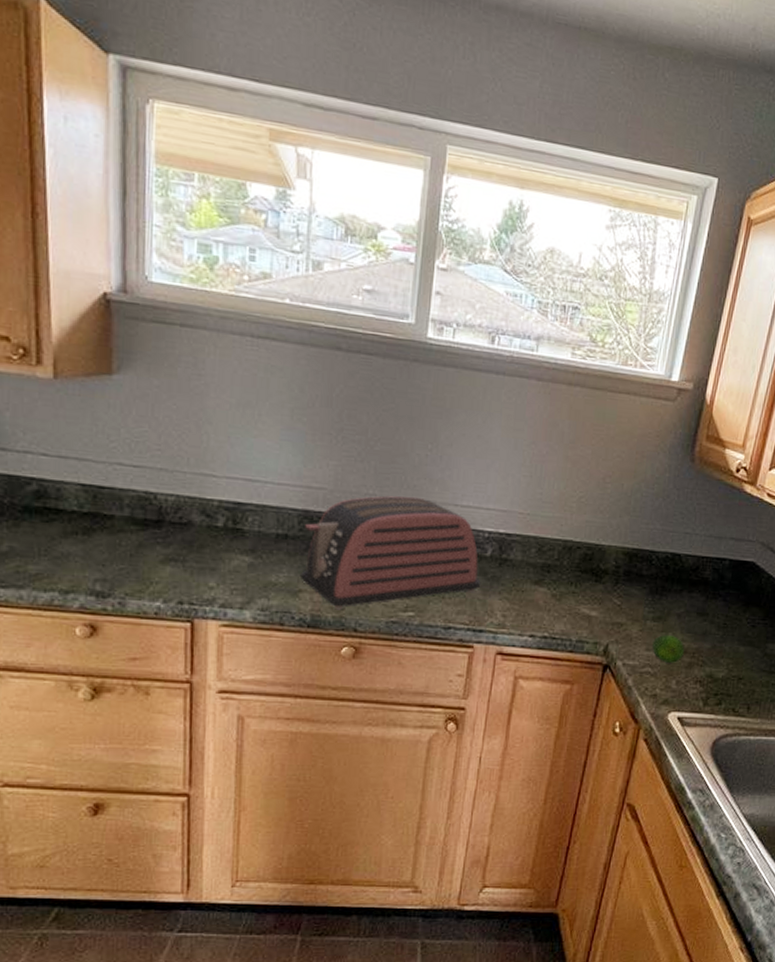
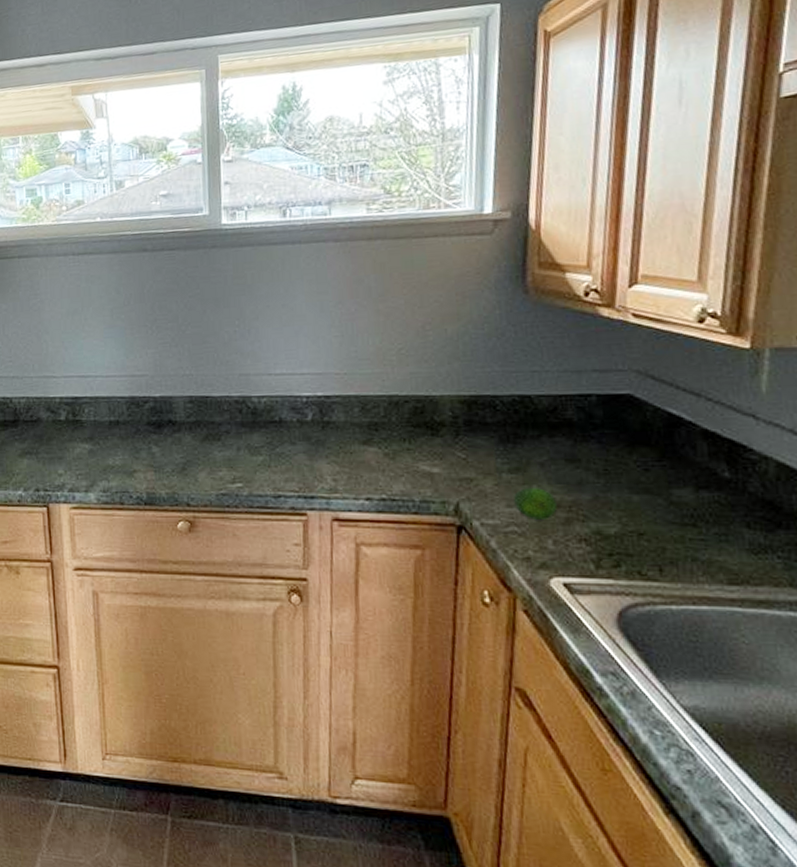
toaster: present [301,496,481,610] -> none [133,371,306,487]

